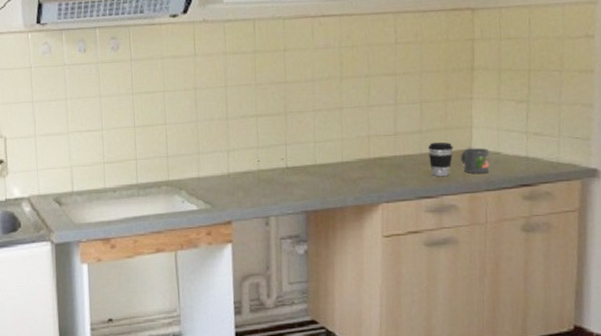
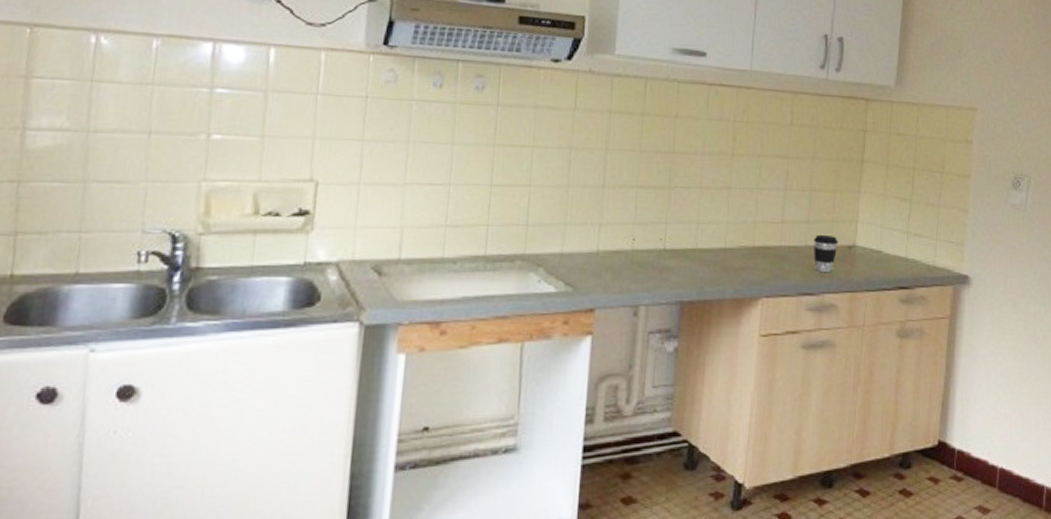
mug: present [461,147,490,174] -> none [845,244,873,273]

